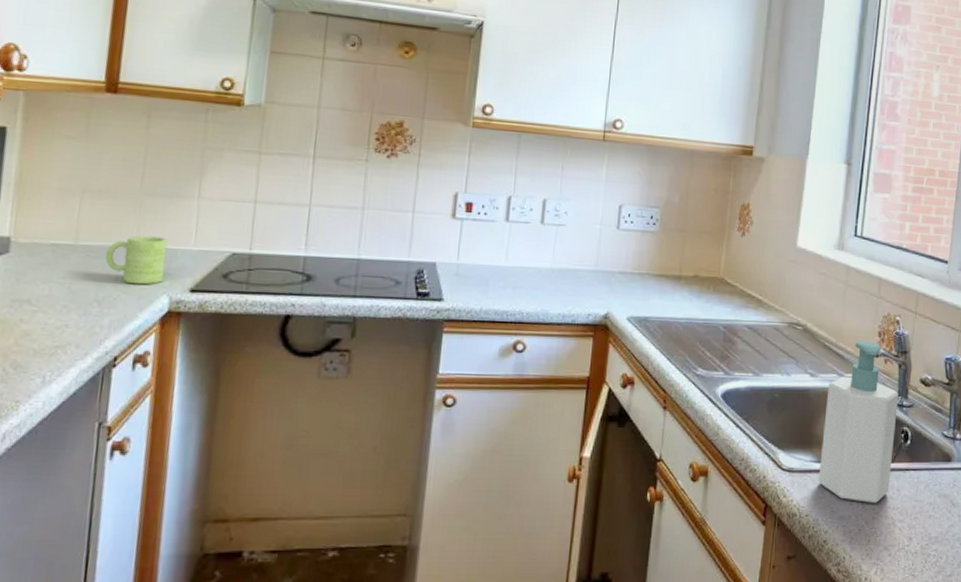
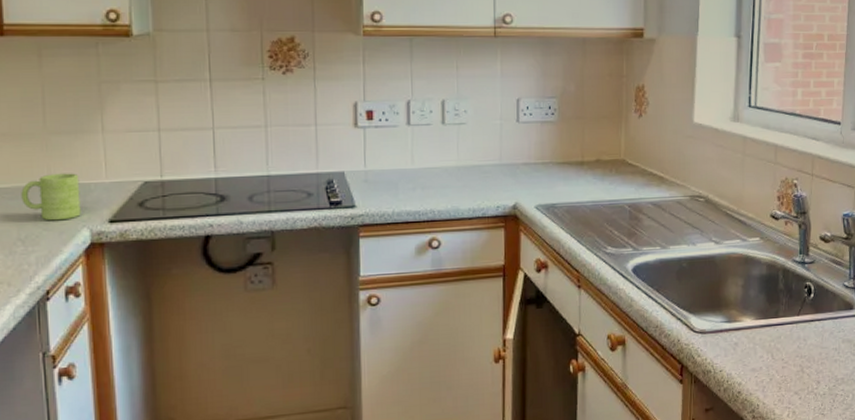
soap bottle: present [819,340,899,503] -> none [730,206,801,354]

